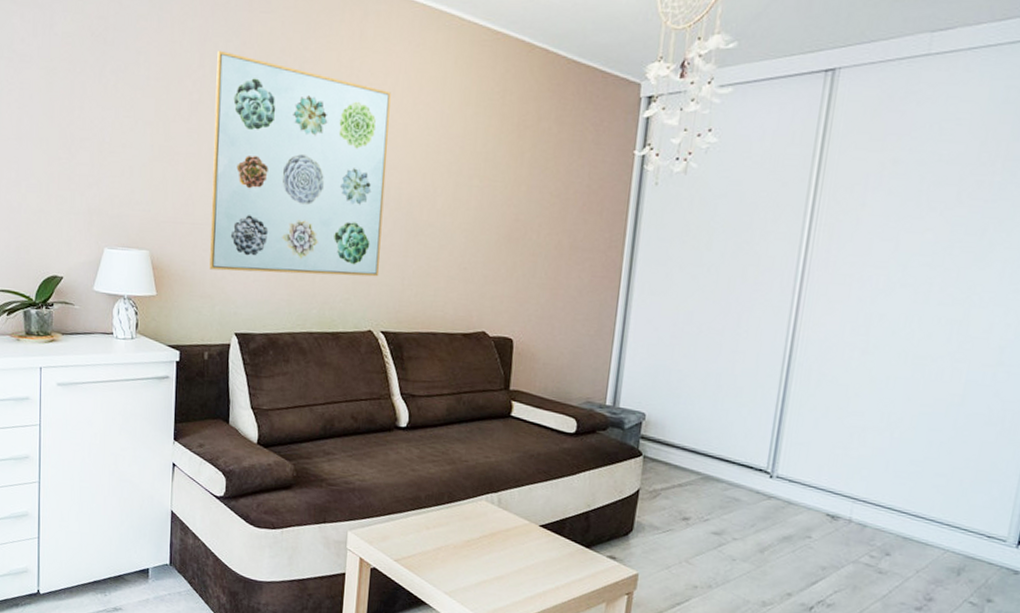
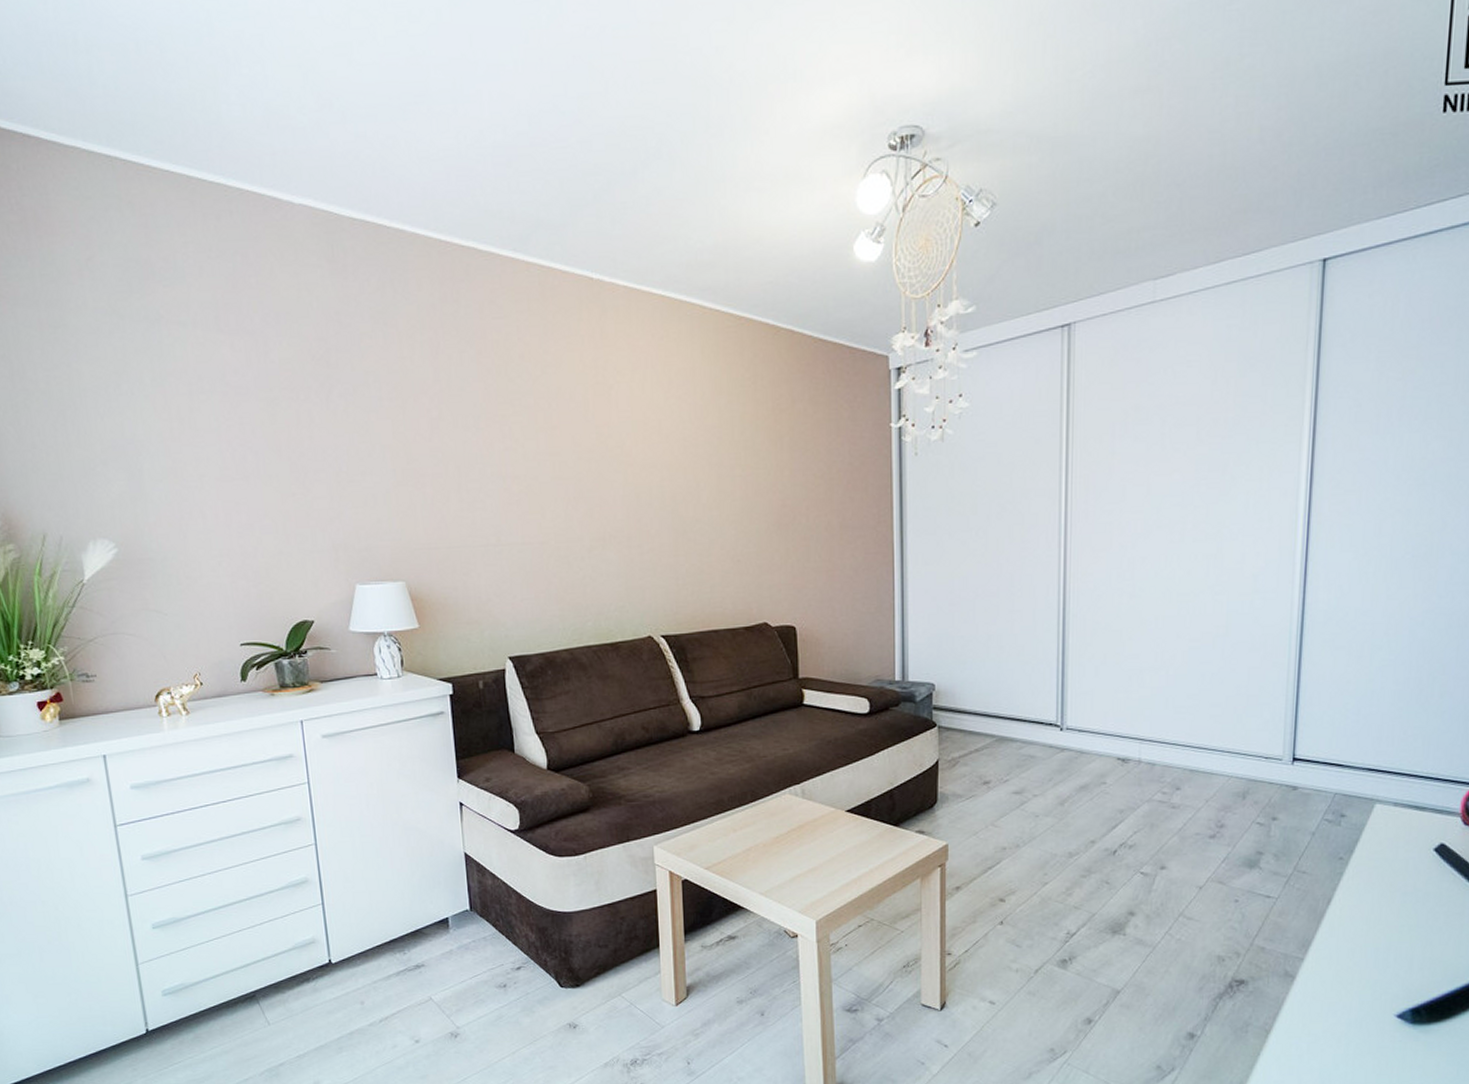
wall art: present [209,50,391,277] -> none [452,362,652,594]

